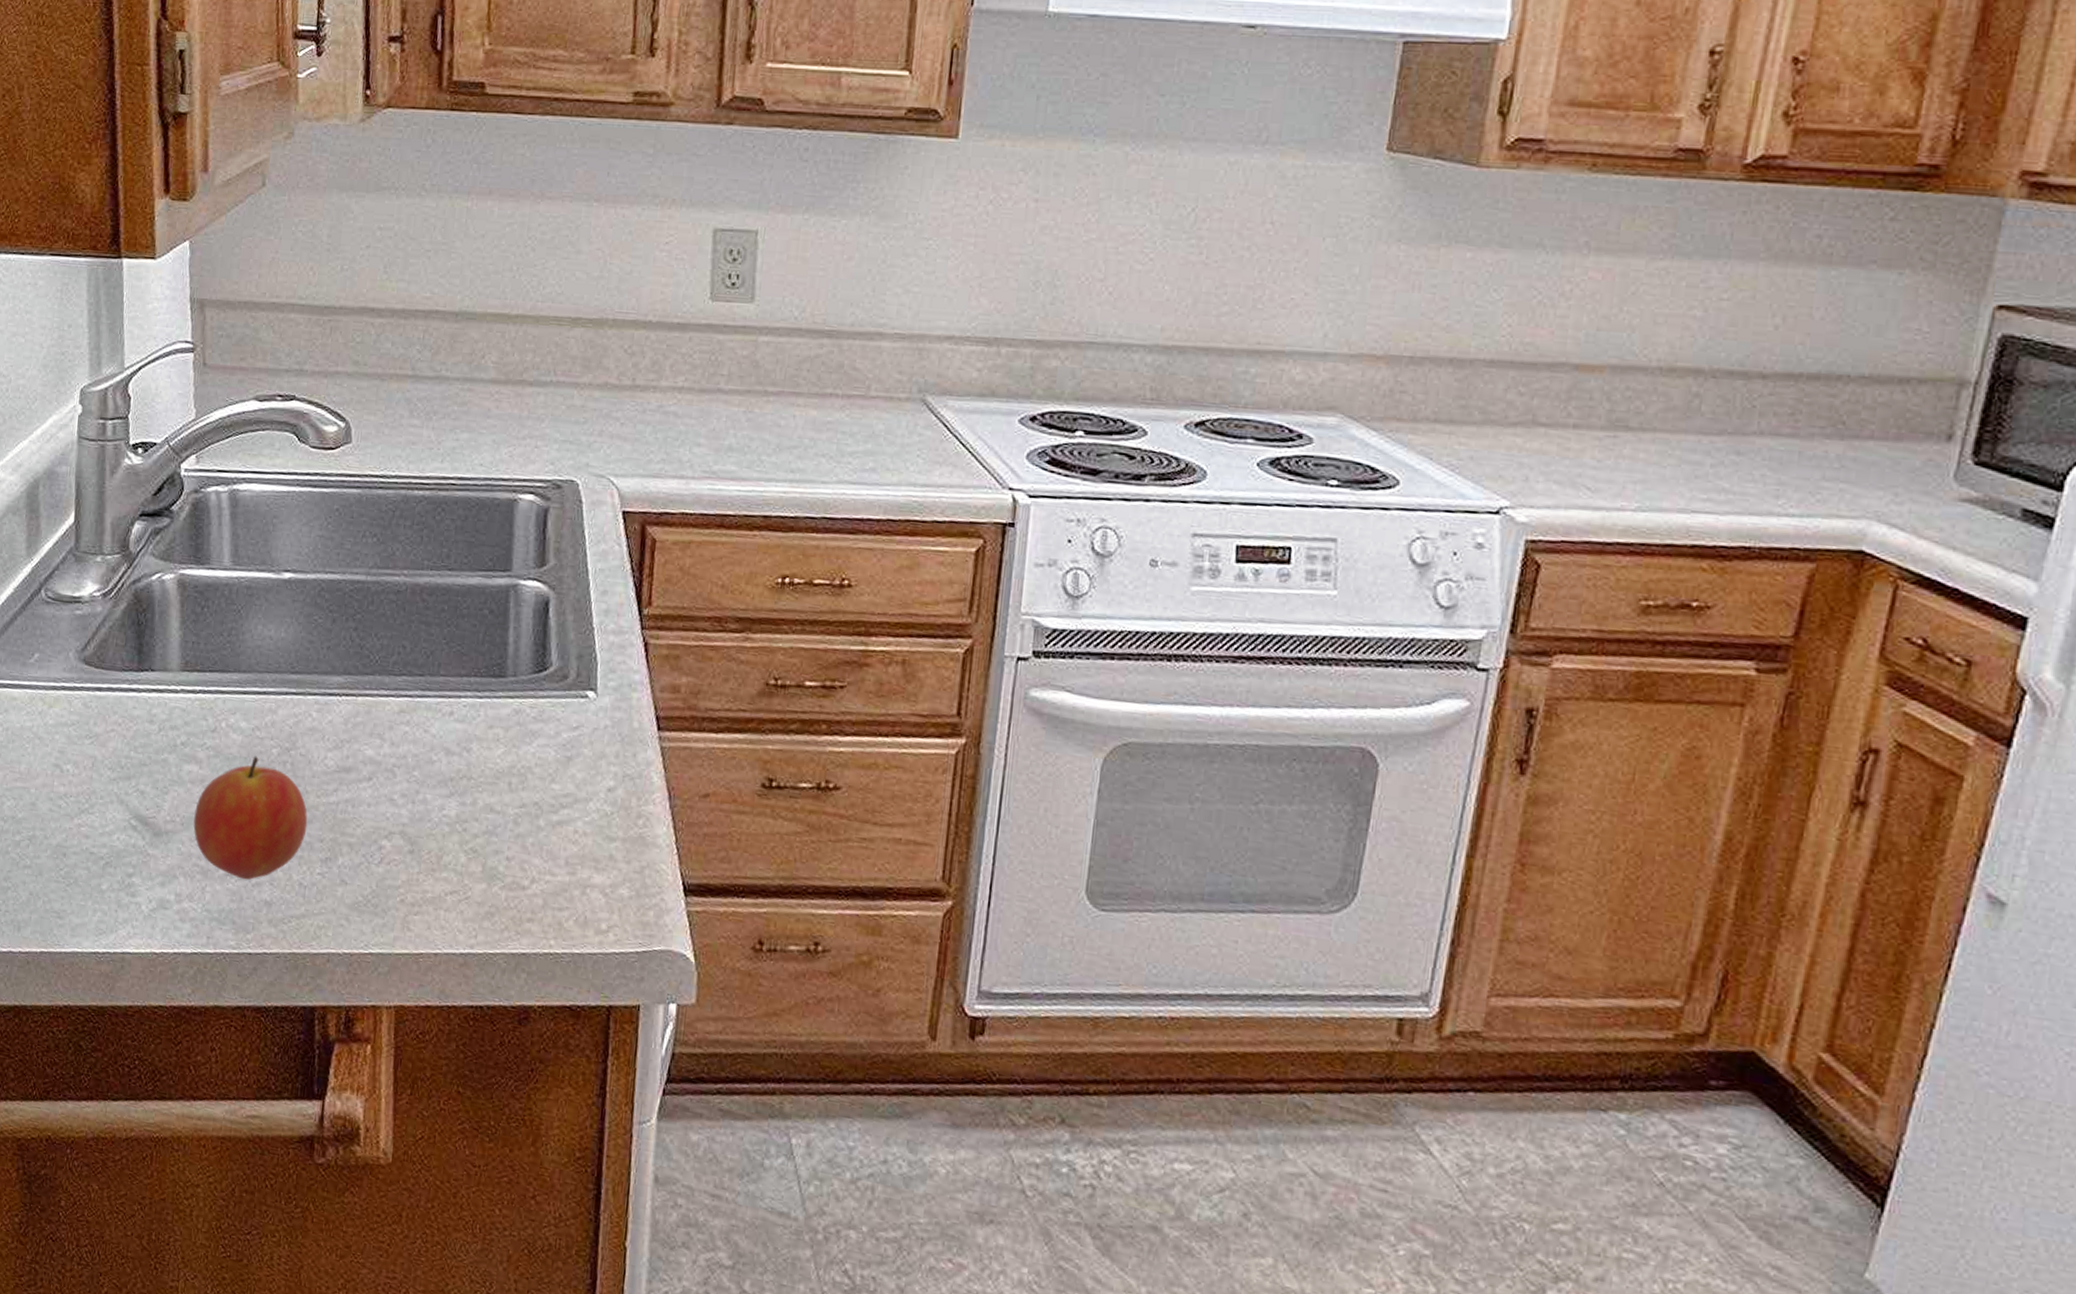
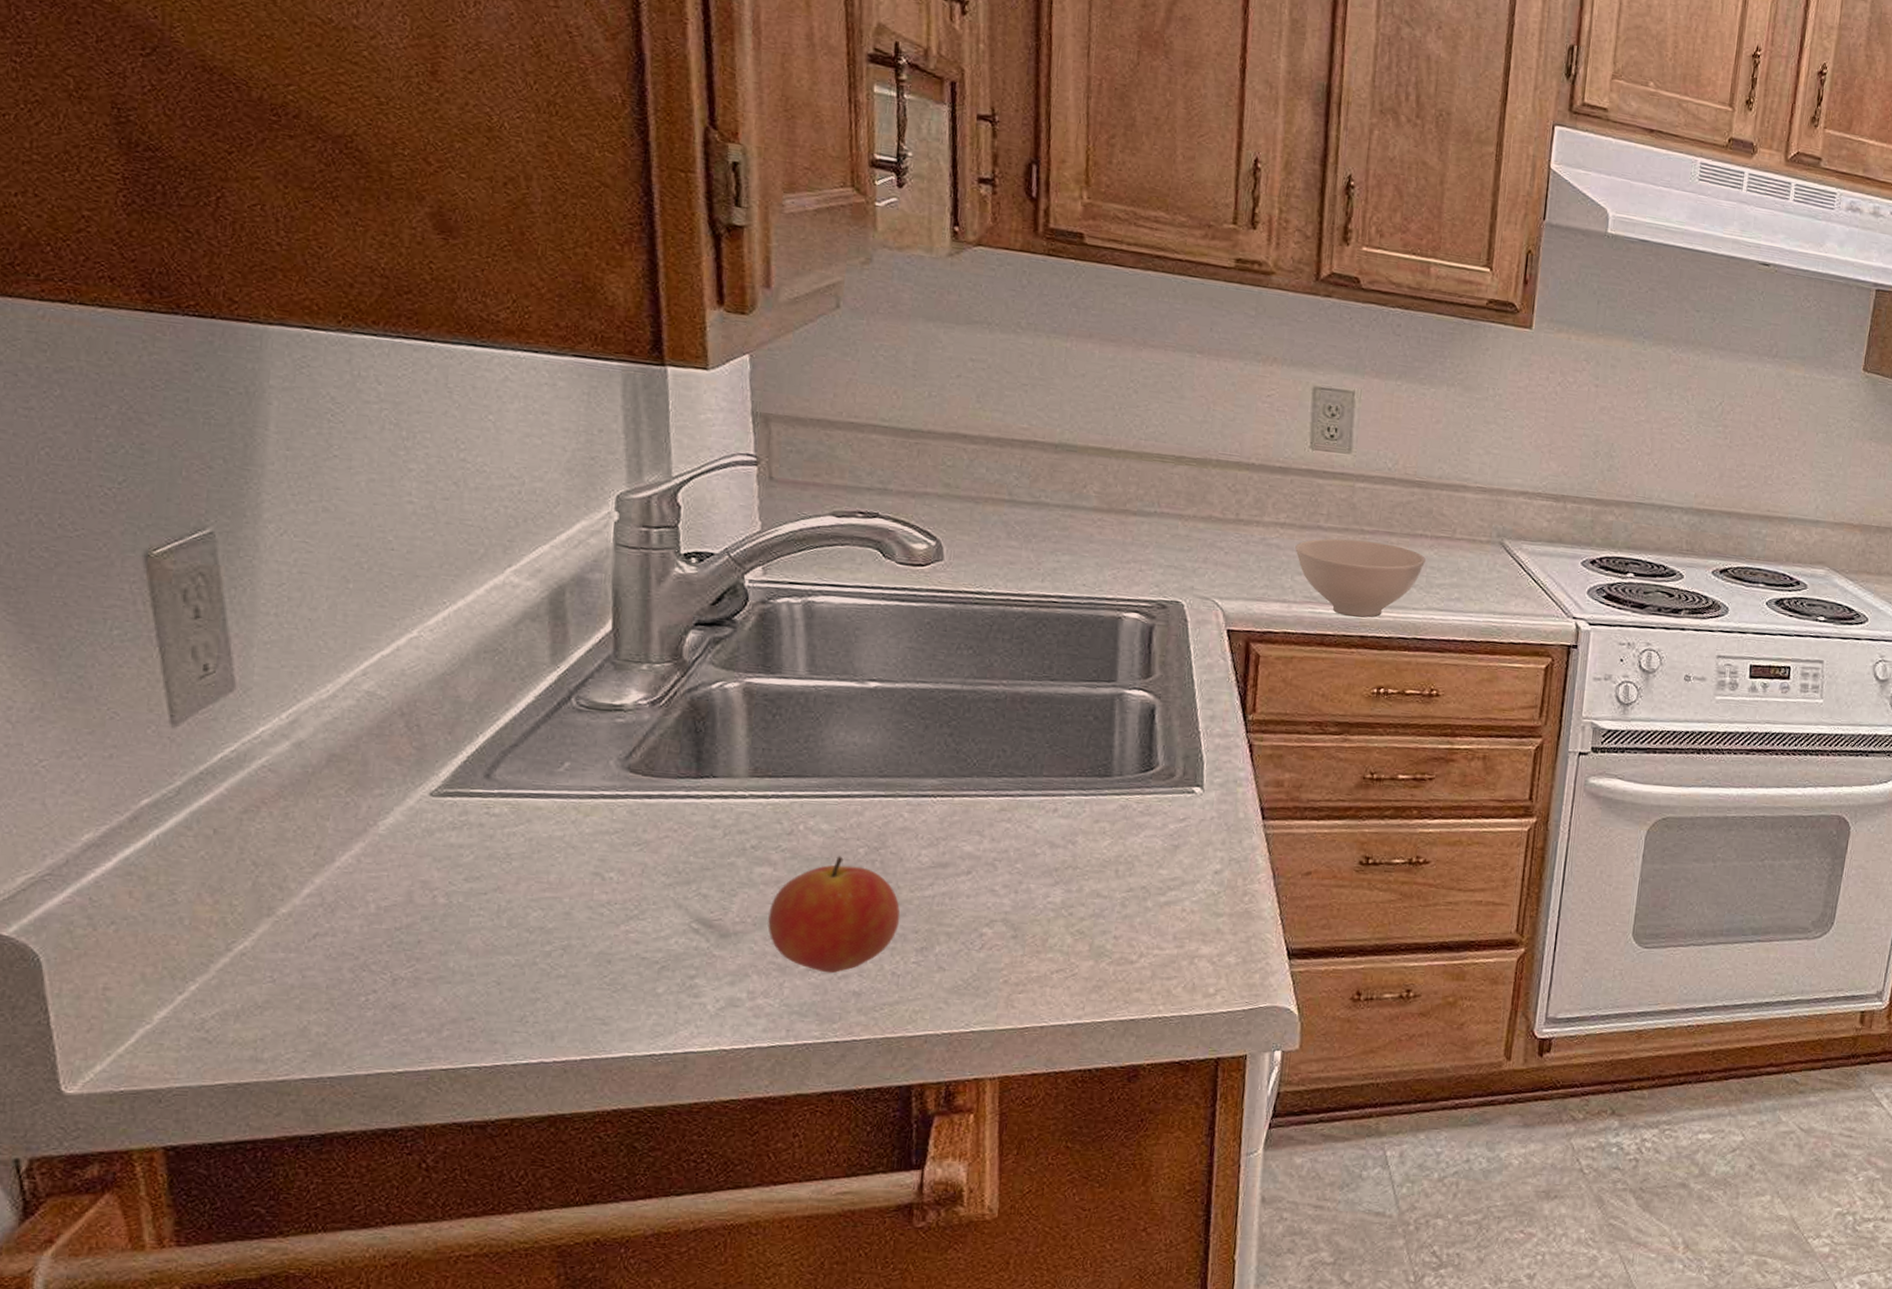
bowl: none [693,402,836,494] -> present [1295,538,1425,618]

